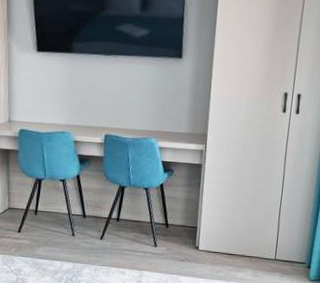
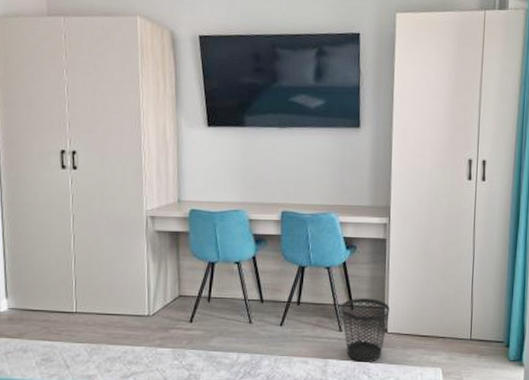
wastebasket: none [157,217,202,275] -> present [341,298,390,362]

